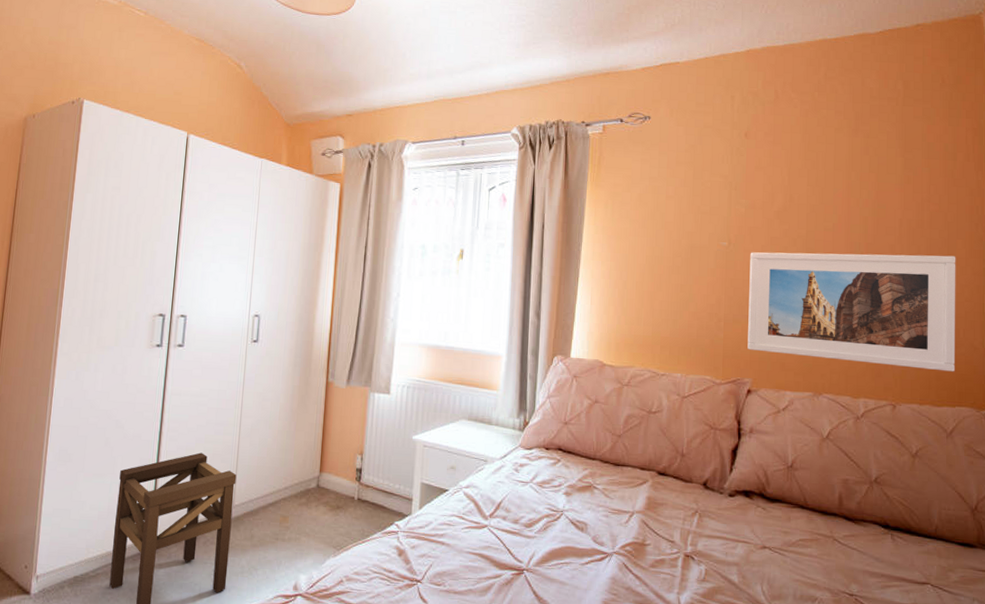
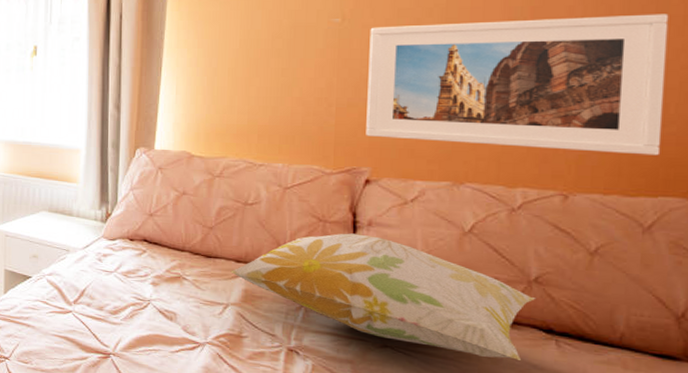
decorative pillow: none [636,440,876,554] -> present [230,233,536,360]

